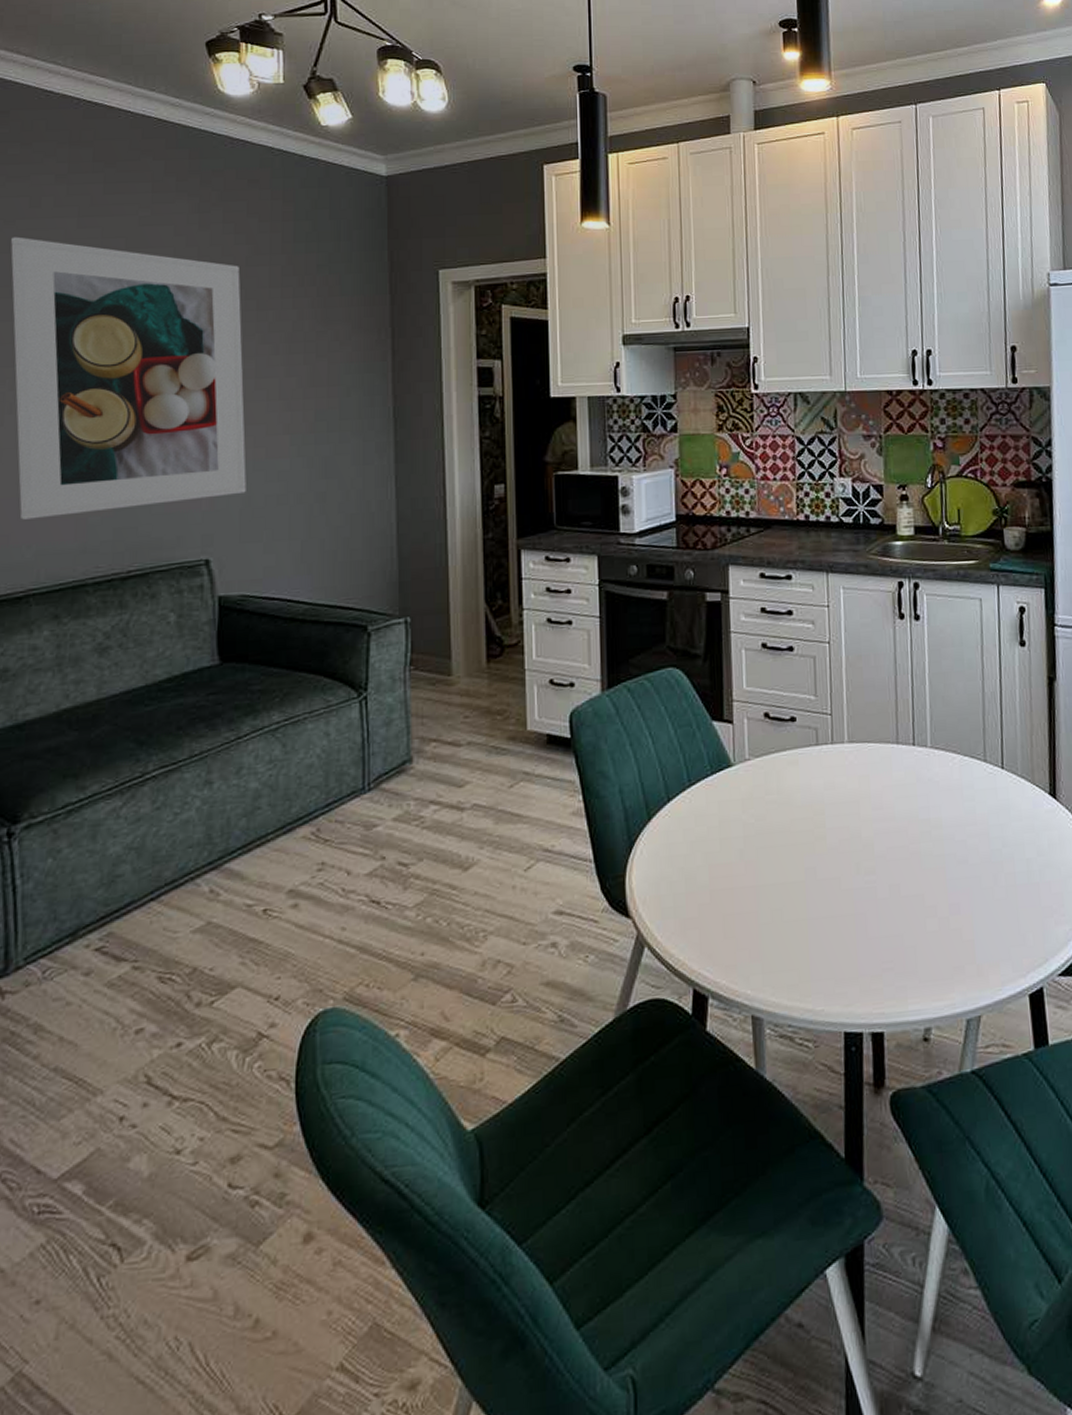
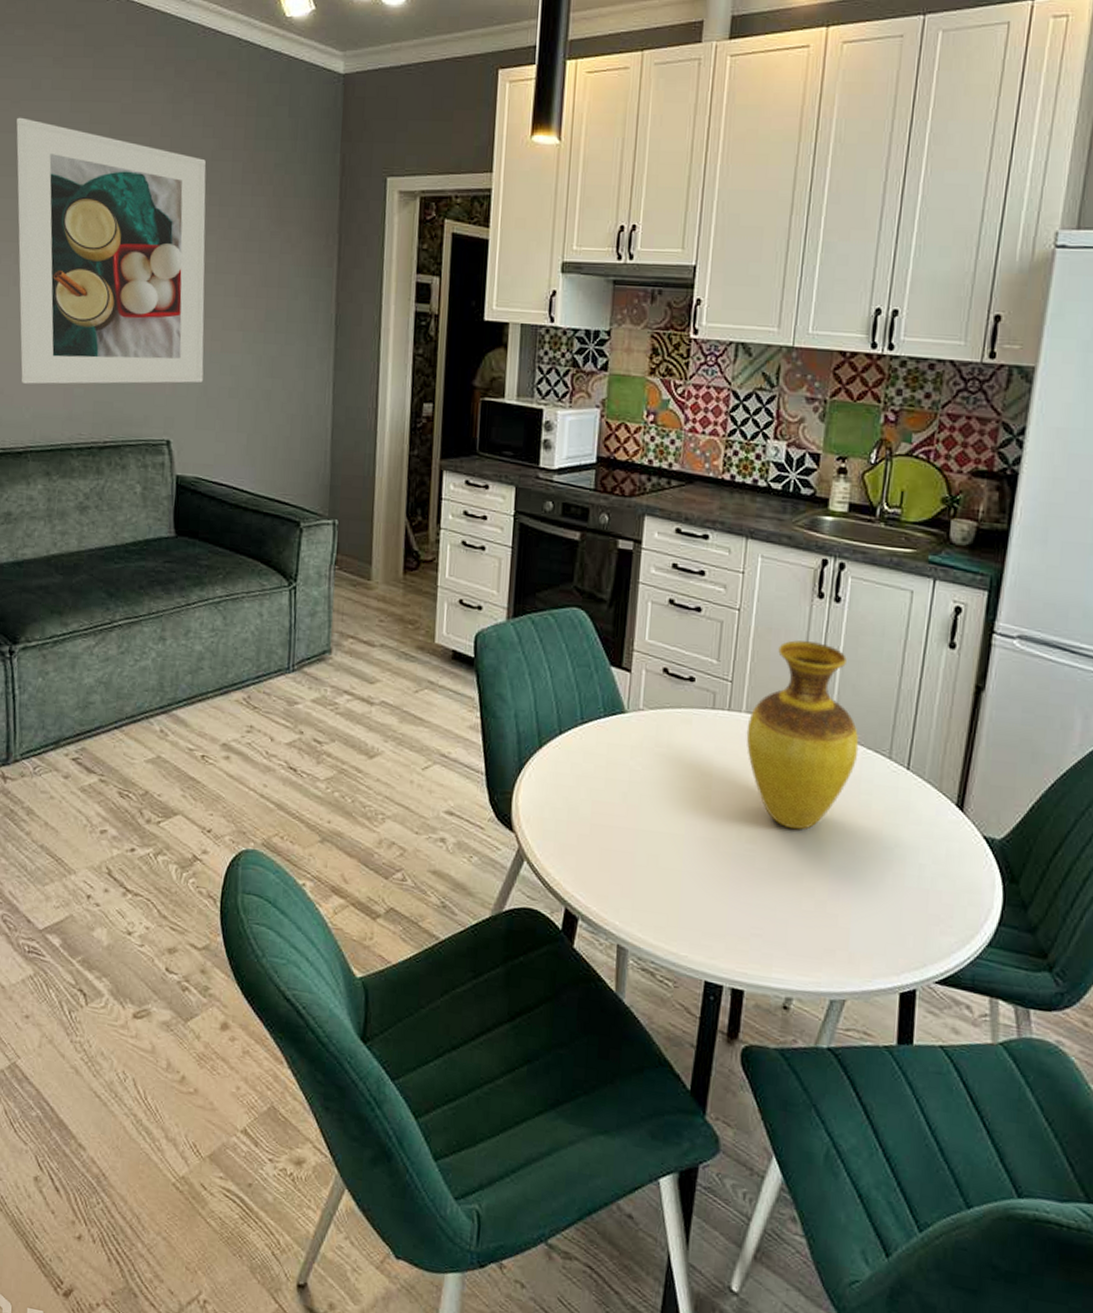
vase: none [851,660,957,851] -> present [746,640,859,830]

